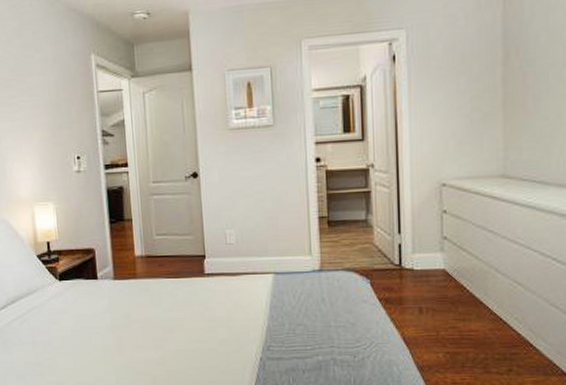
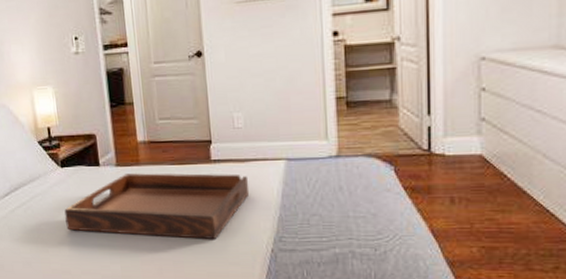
serving tray: none [61,286,240,349] -> present [64,173,250,239]

